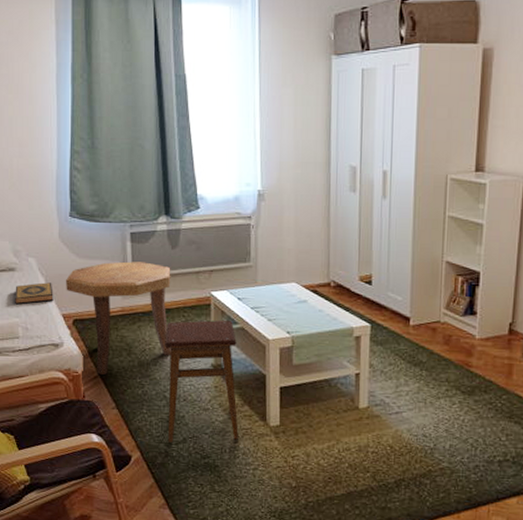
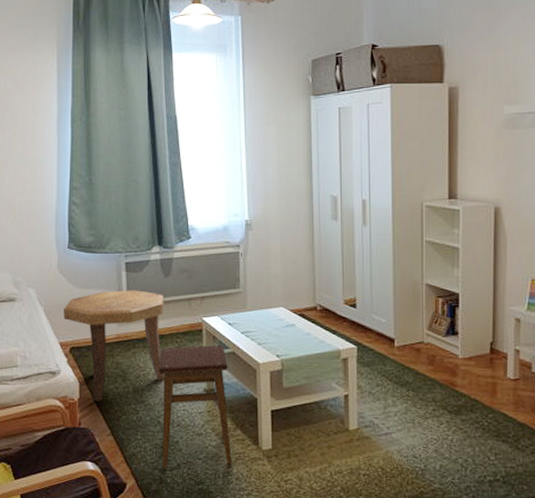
hardback book: present [15,282,54,305] -> none [14,312,52,334]

